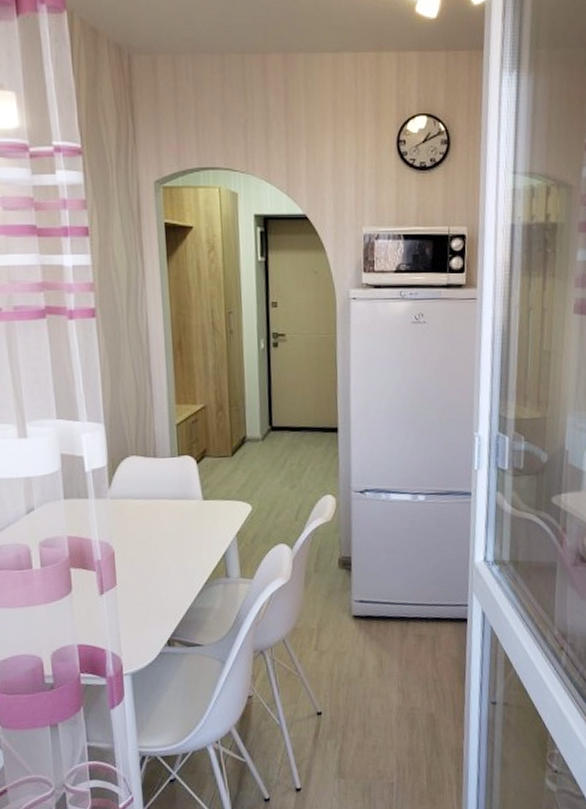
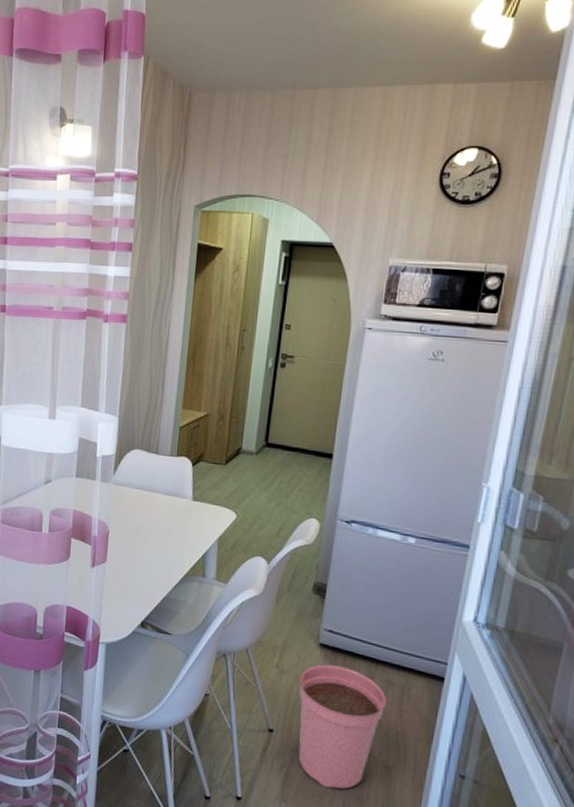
plant pot: none [339,632,421,752] -> present [298,664,386,789]

